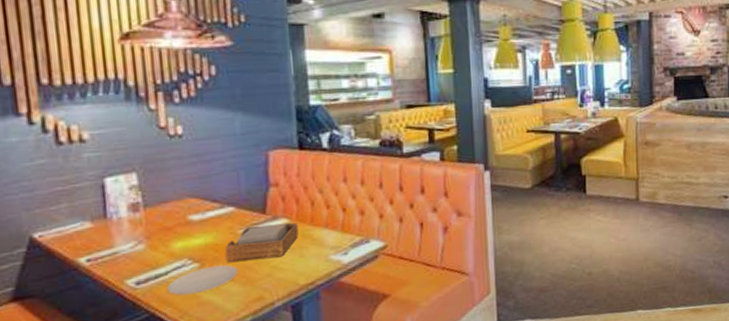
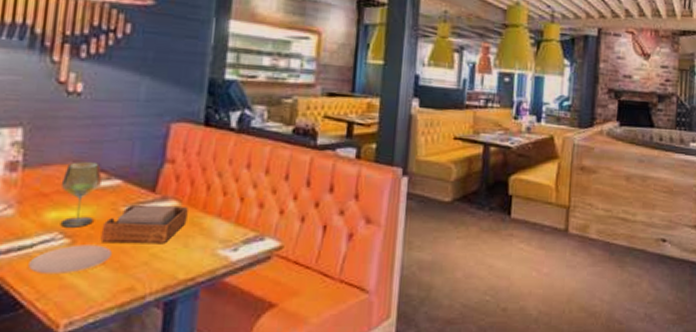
wine glass: none [180,194,216,254] -> present [60,162,102,228]

